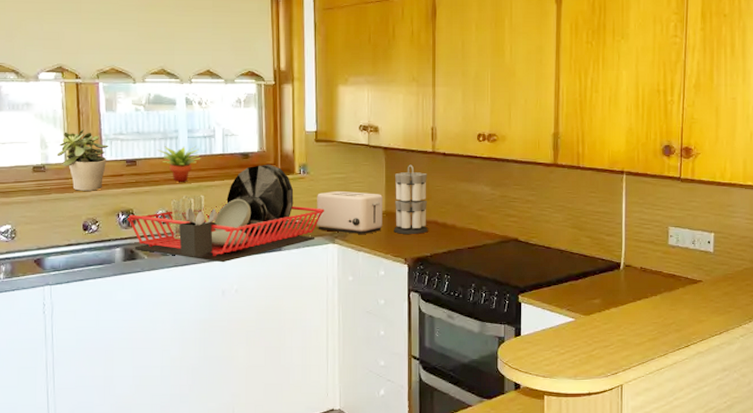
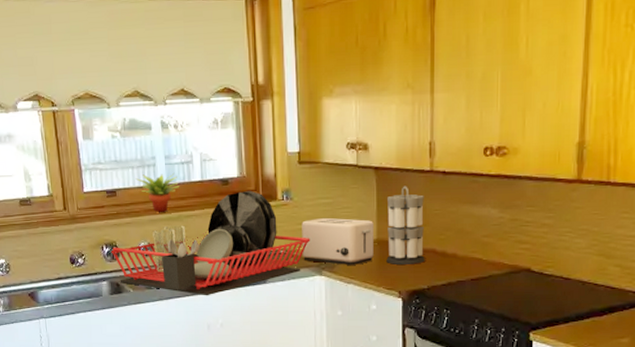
potted plant: present [56,128,109,191] -> none [40,159,89,224]

